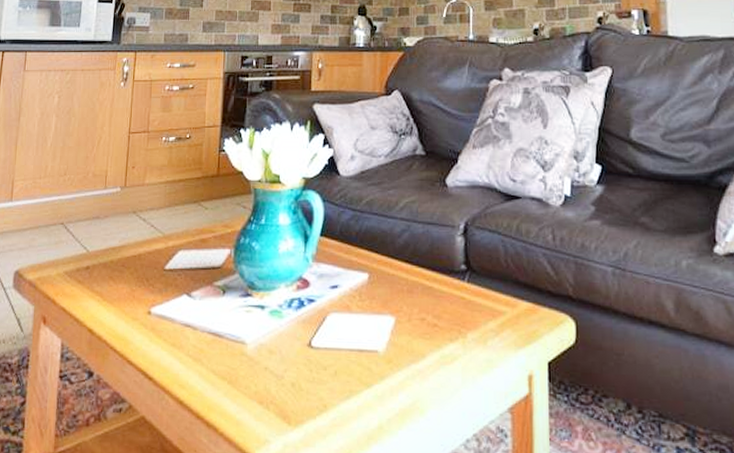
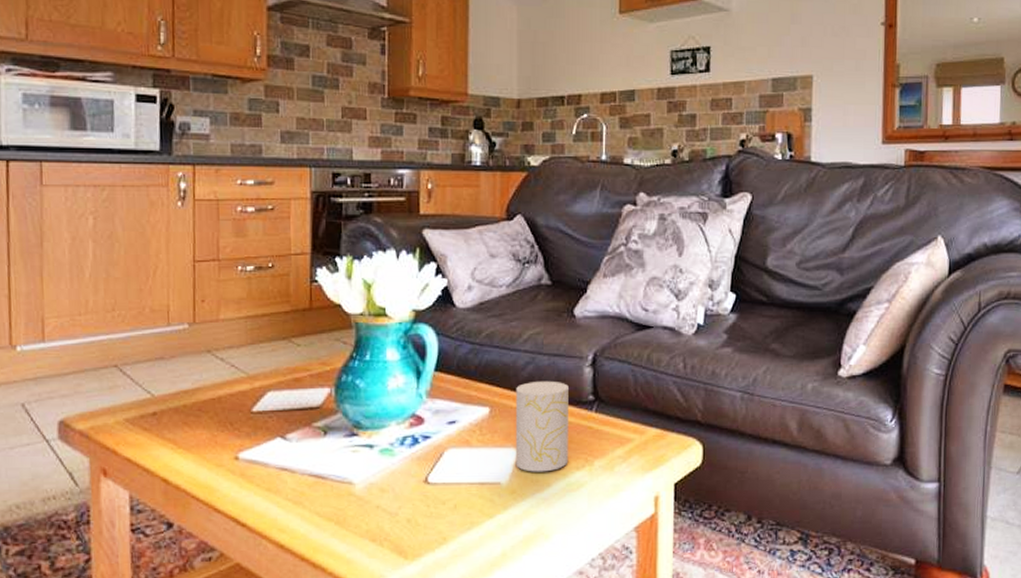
cup: none [392,248,442,342] -> present [515,380,569,472]

